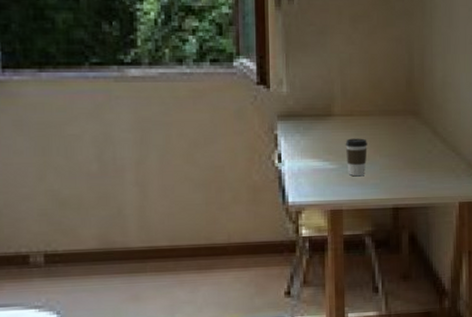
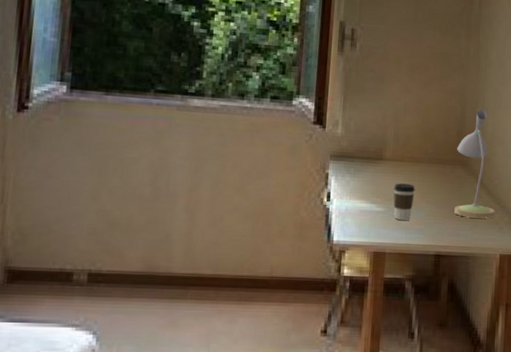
desk lamp: none [407,54,451,168] -> present [454,108,495,219]

